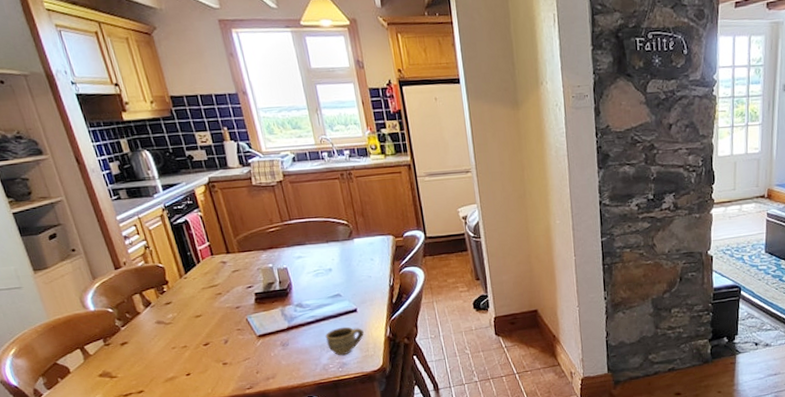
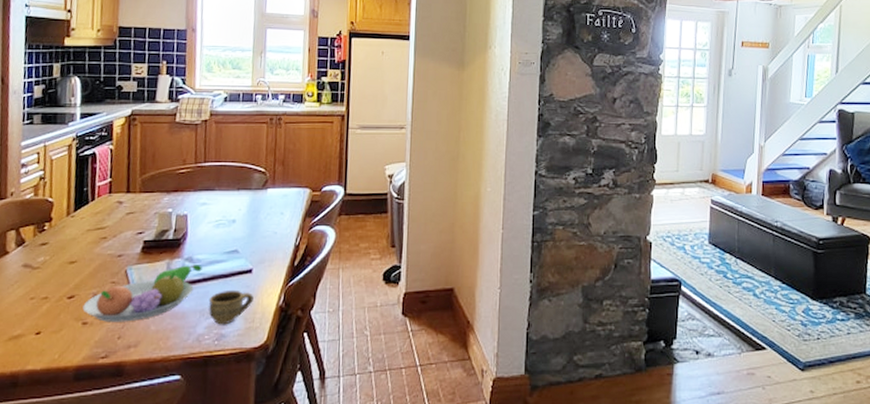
fruit bowl: none [219,309,313,361] -> present [82,265,202,322]

